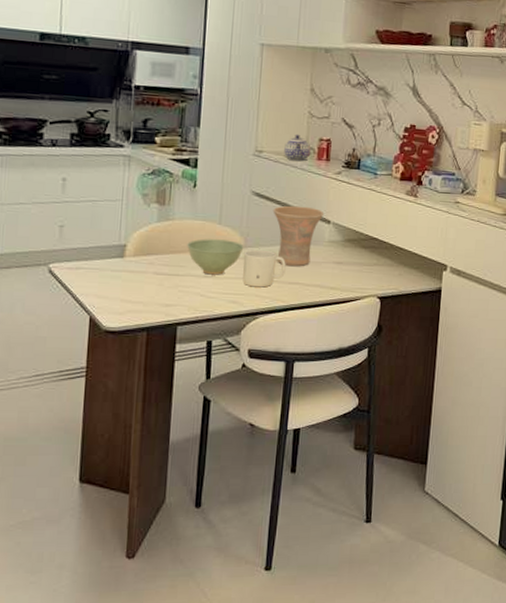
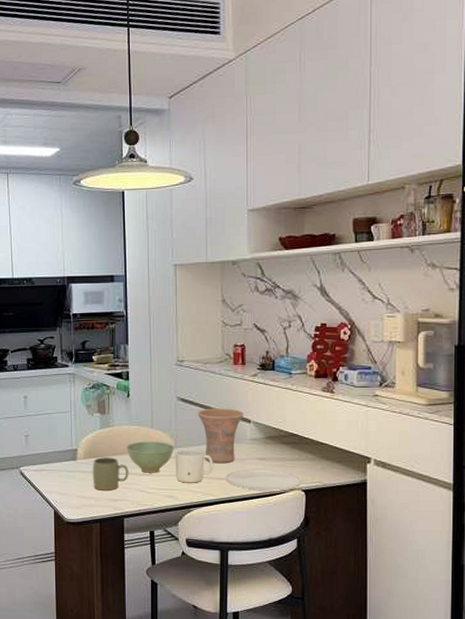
mug: none [142,255,188,294] -> present [92,457,129,491]
teapot: present [283,134,311,162] -> none [202,342,227,367]
plate: none [298,273,378,298] -> present [225,469,302,491]

